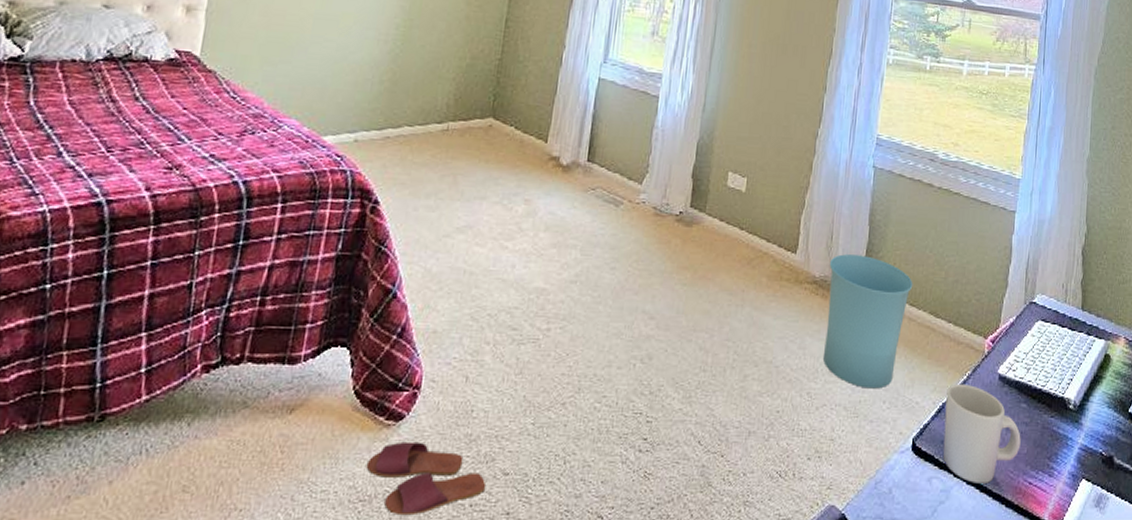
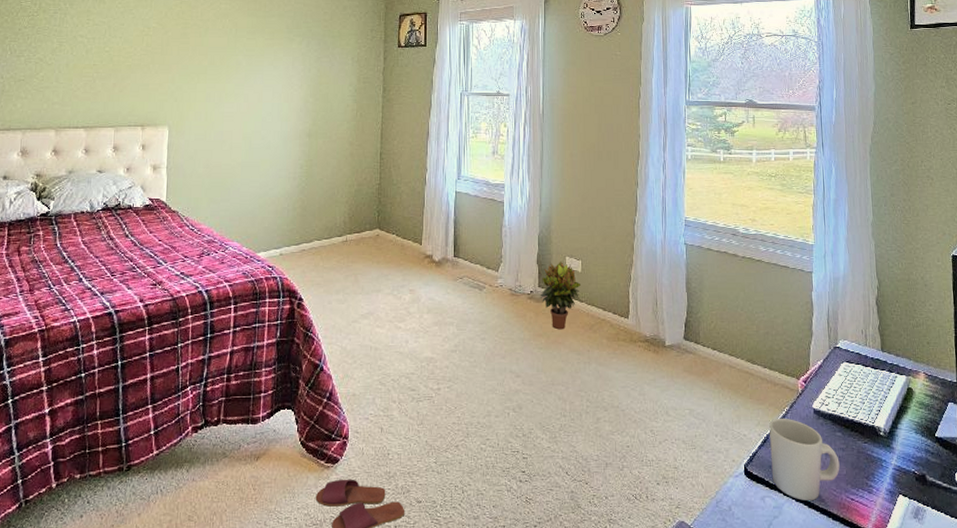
potted plant: none [692,177,743,263] -> present [541,262,581,330]
waste bin: present [823,254,913,389] -> none [657,317,730,425]

